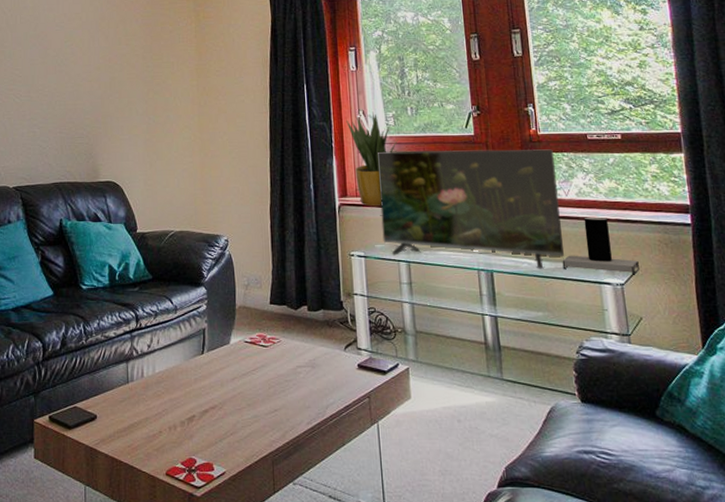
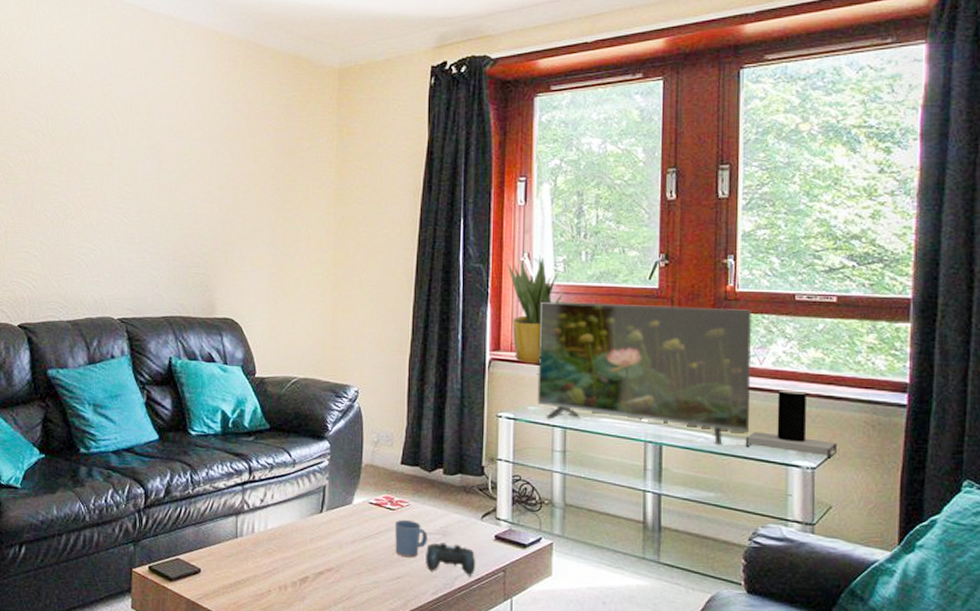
mug: none [269,355,299,391] -> present [395,519,428,558]
control: none [298,374,344,404] -> present [426,542,476,576]

